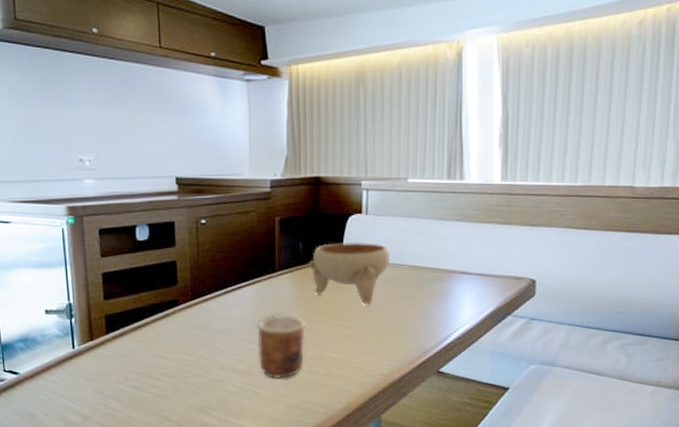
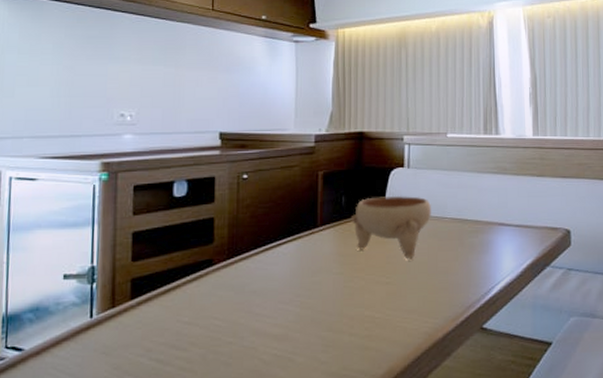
cup: present [257,315,306,378] -> none [296,273,347,343]

